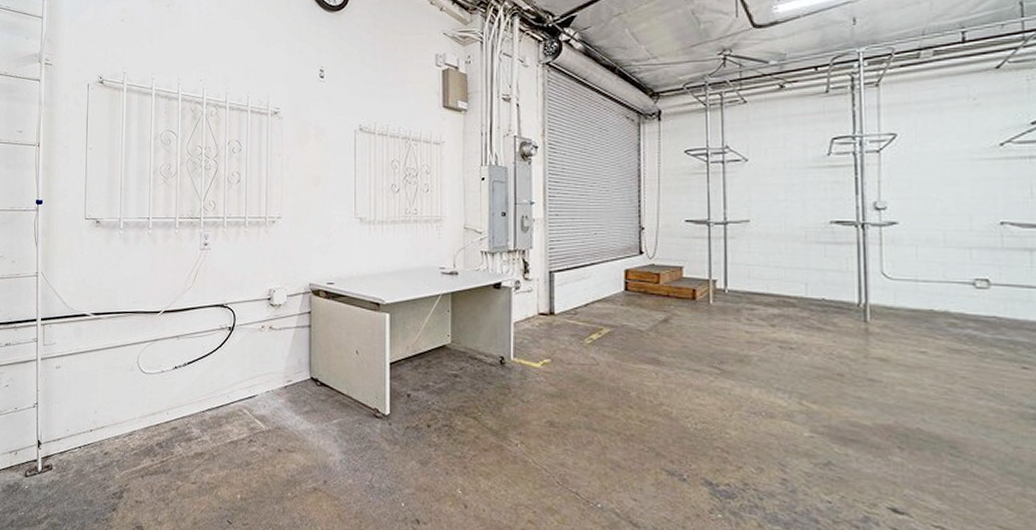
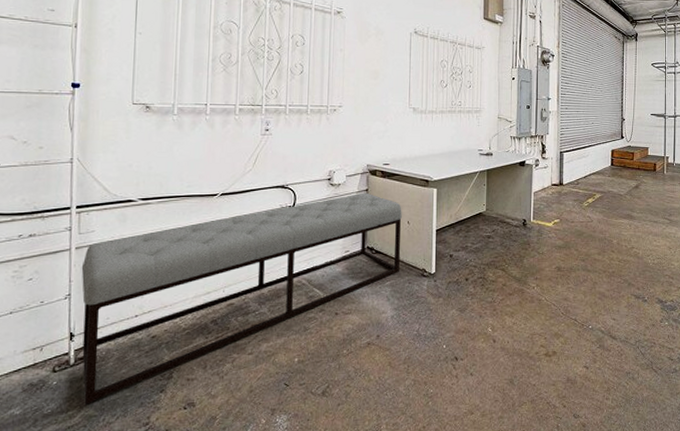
bench: none [46,315,349,513] -> present [81,192,402,405]

